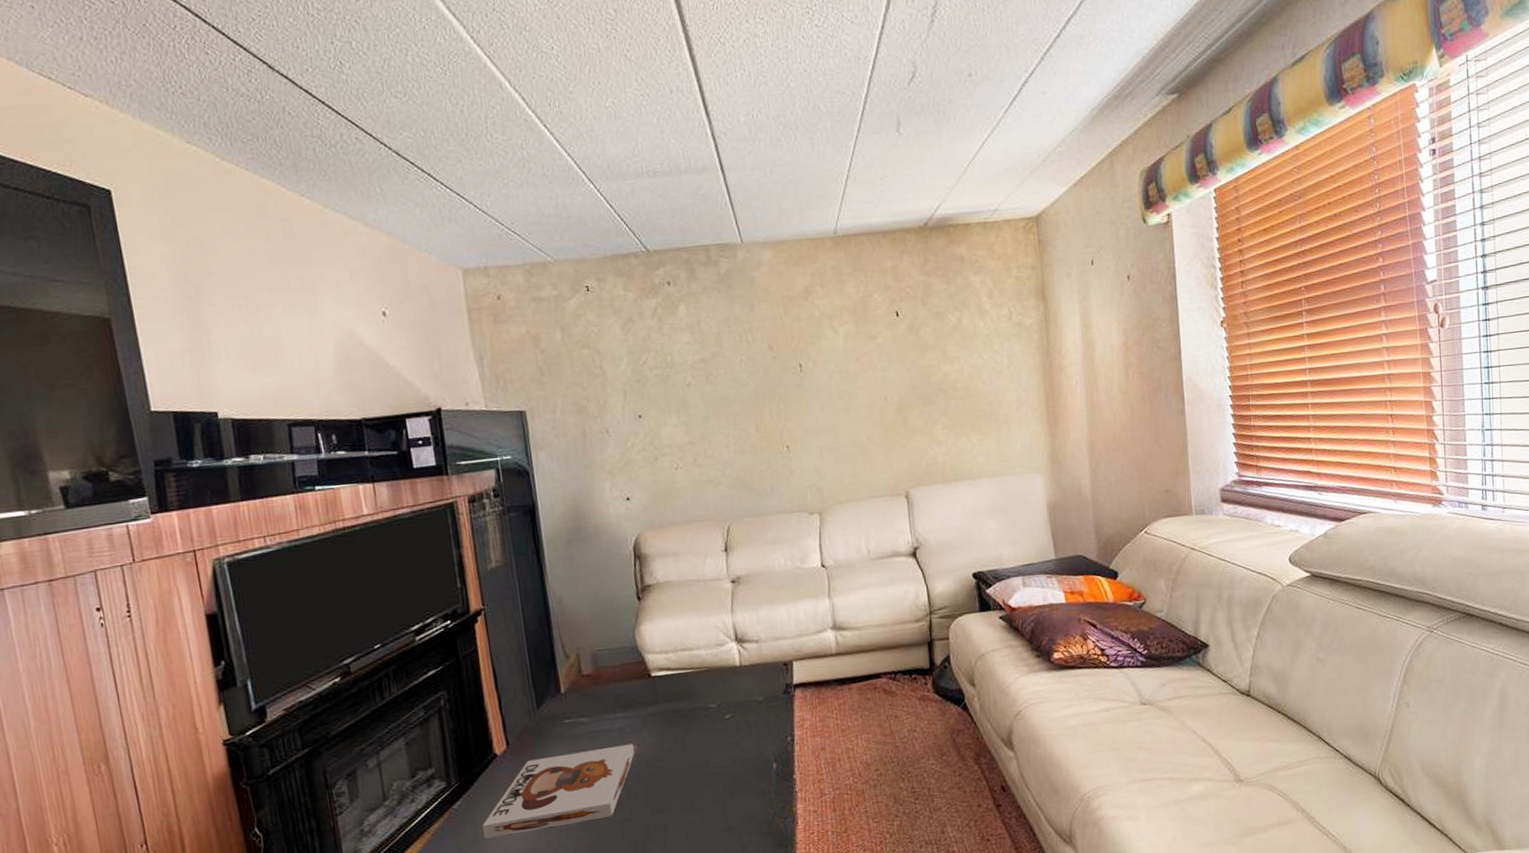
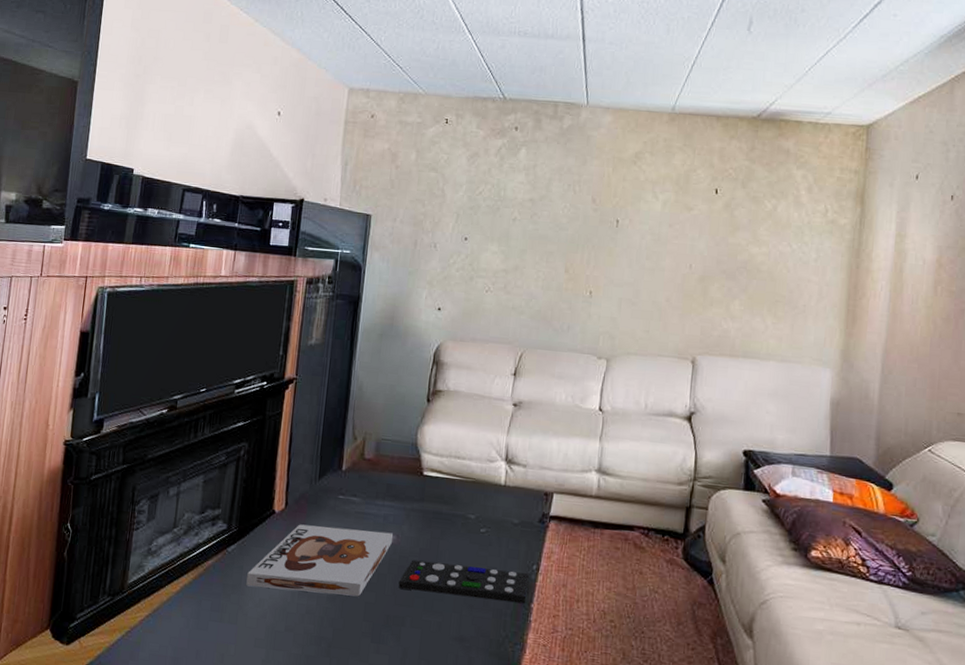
remote control: none [651,747,788,797] -> present [398,559,530,604]

